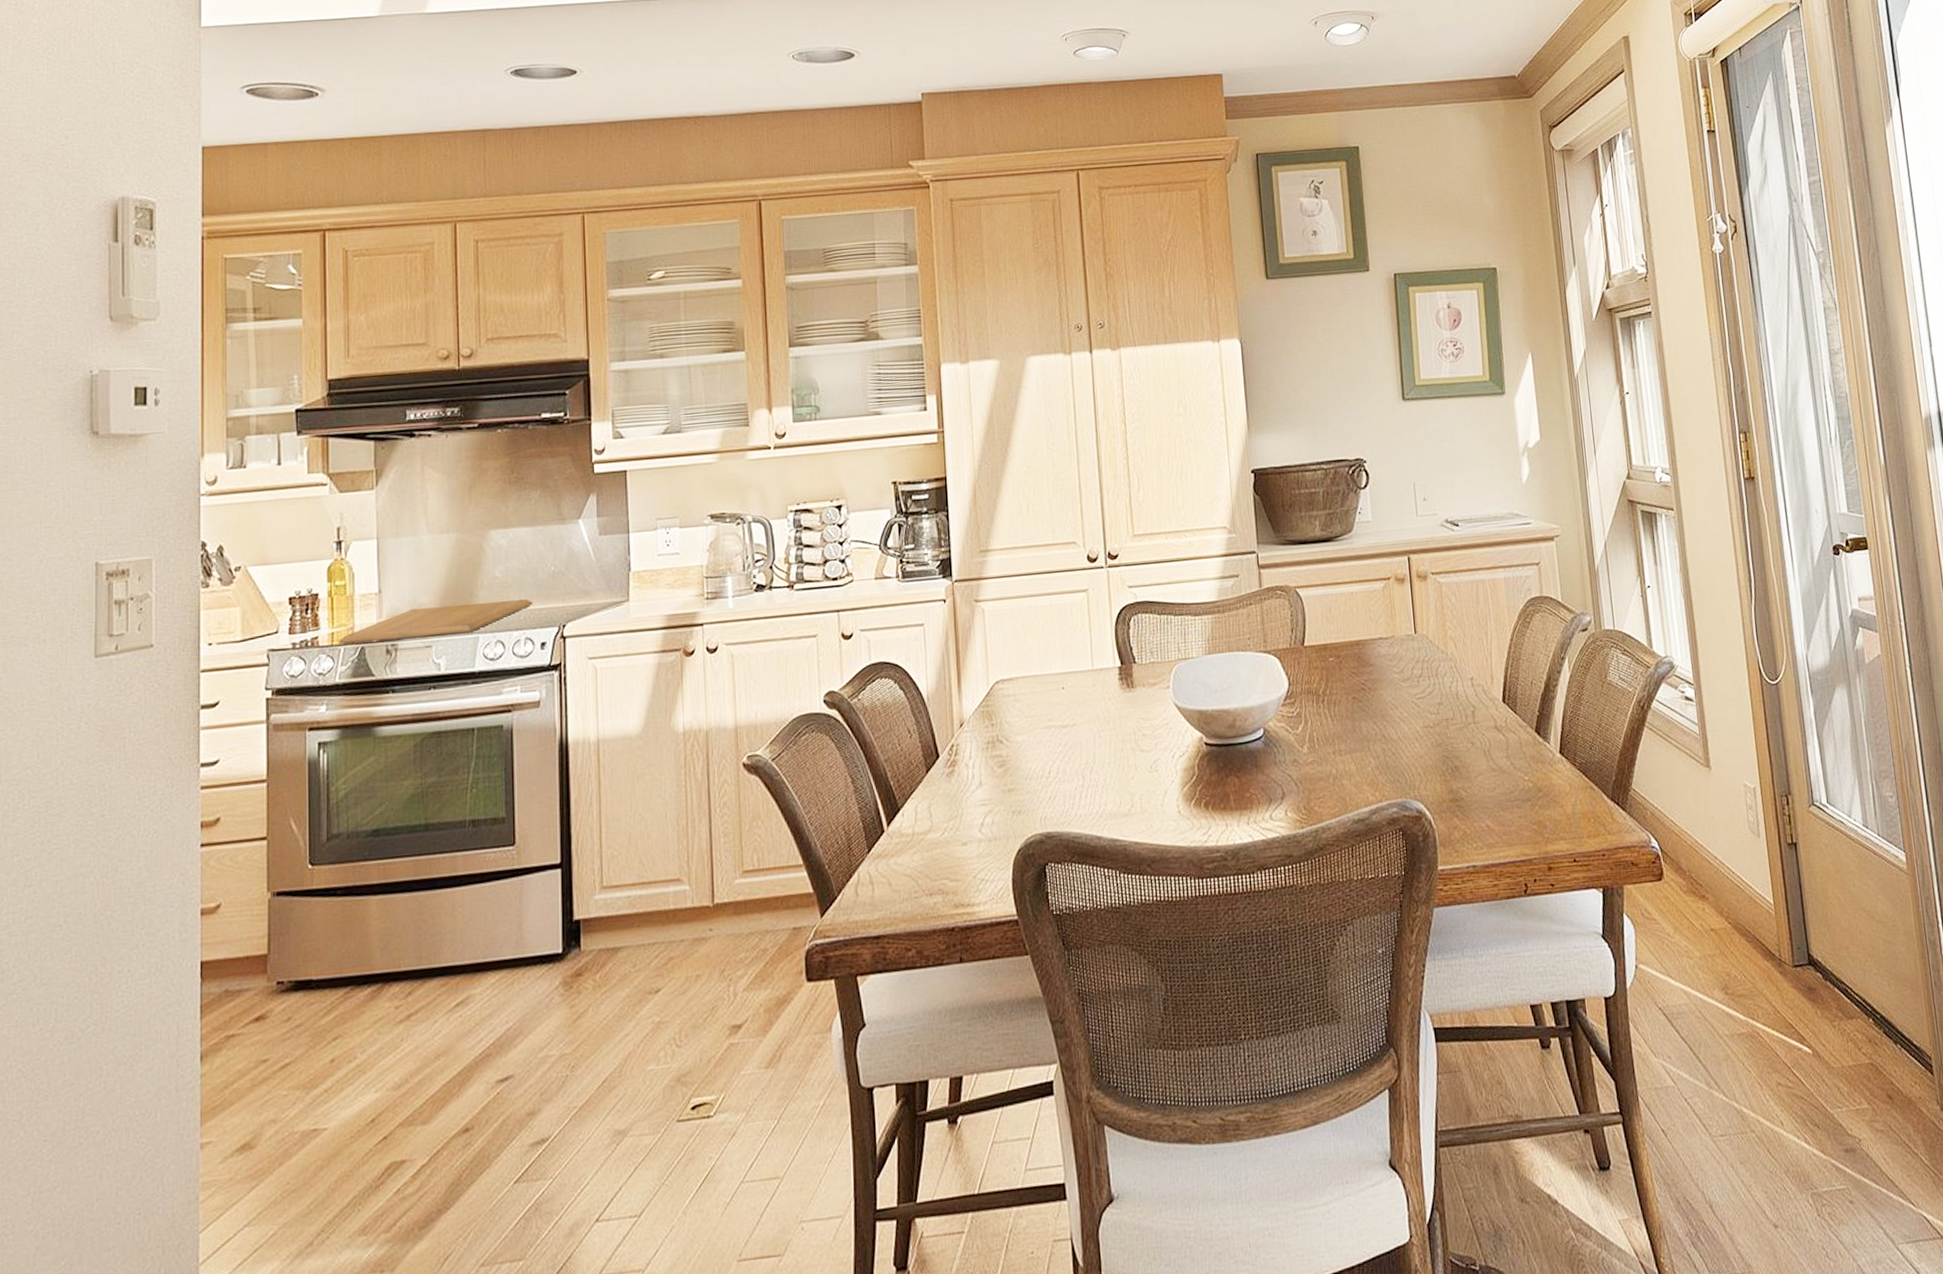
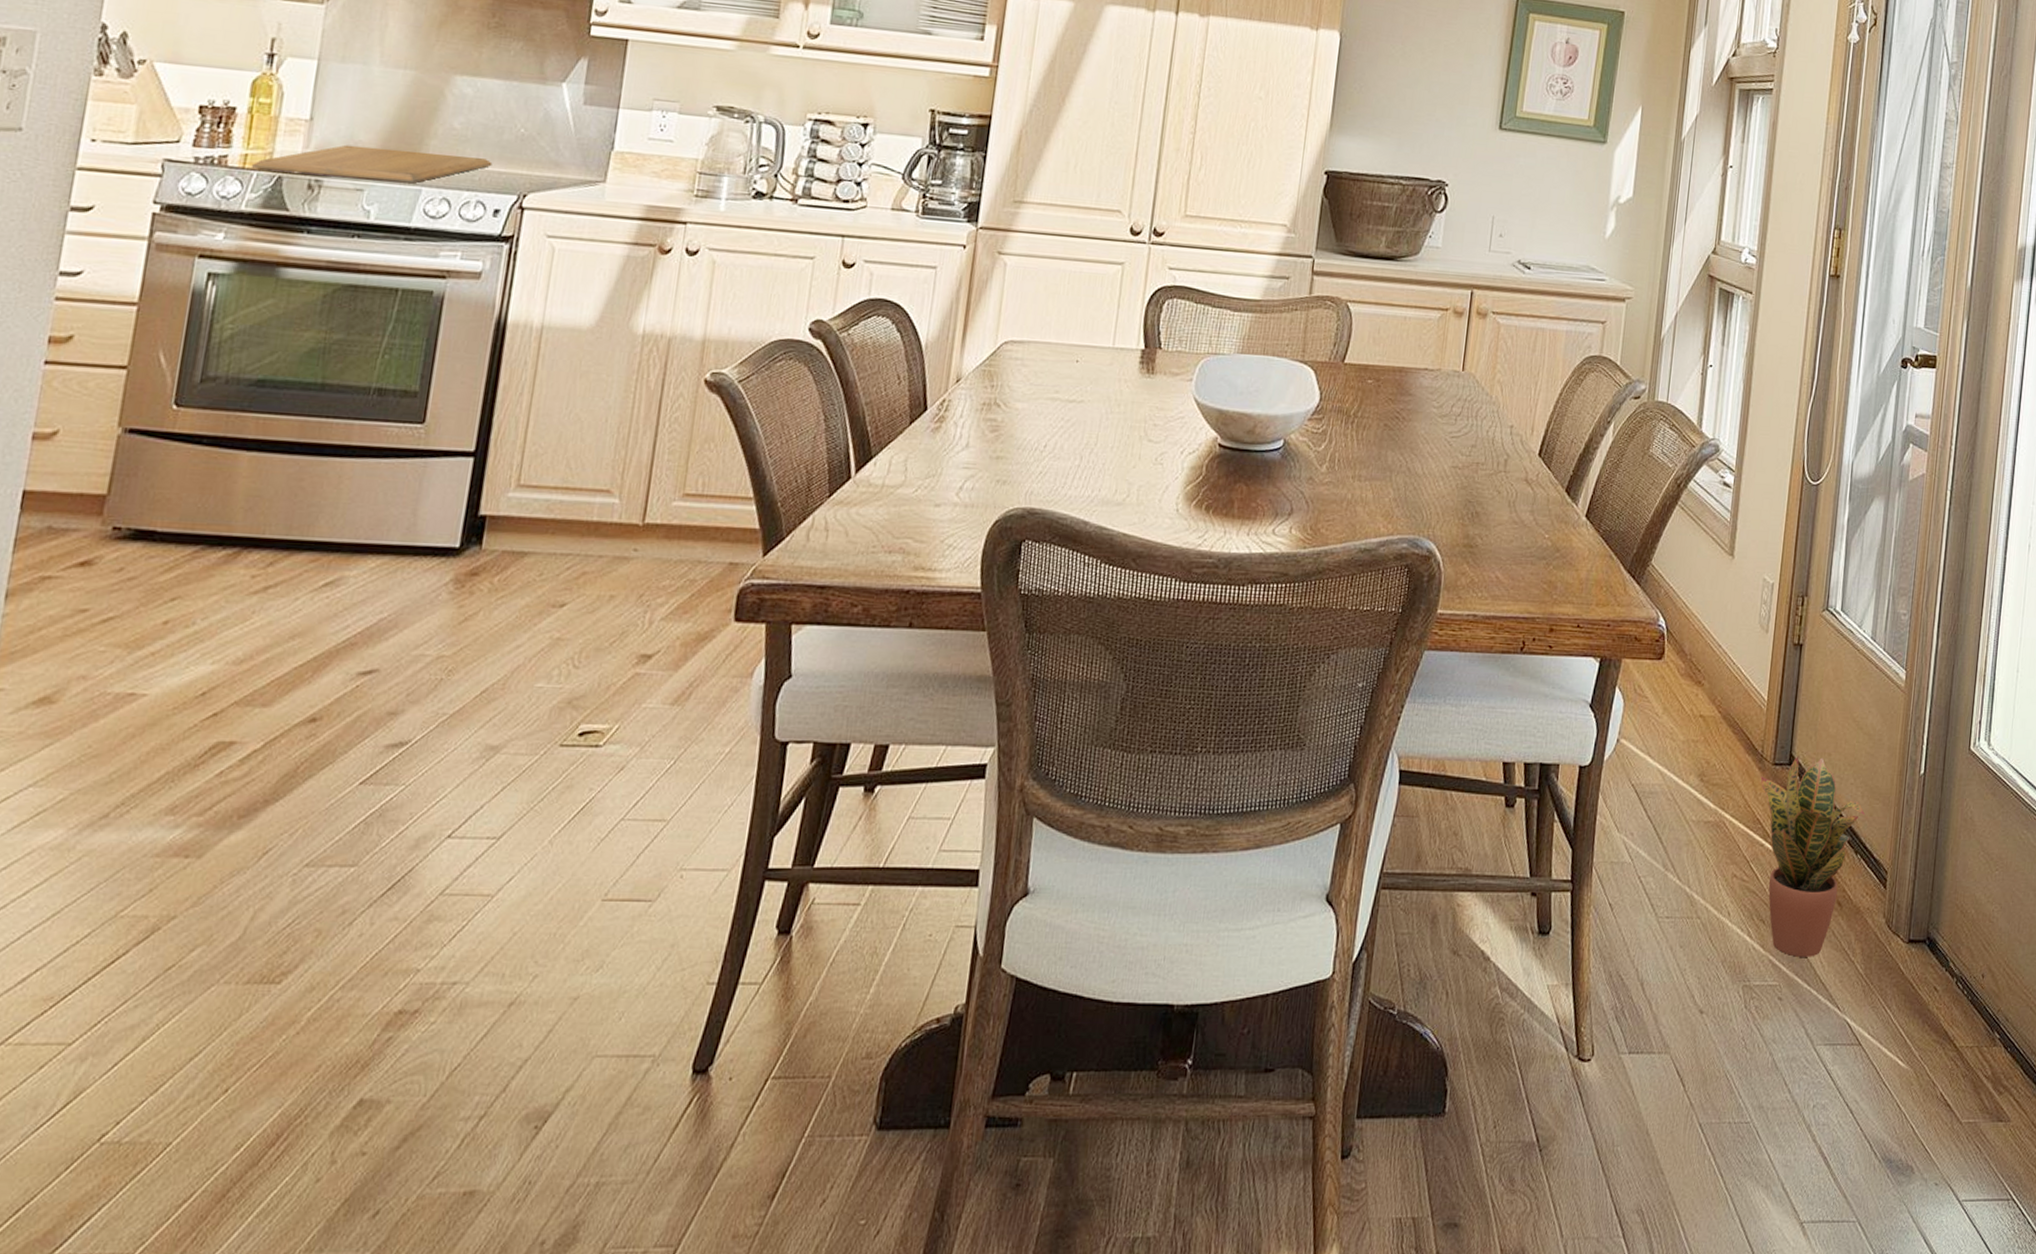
potted plant: none [1783,952,1895,1158] -> present [1760,757,1865,957]

